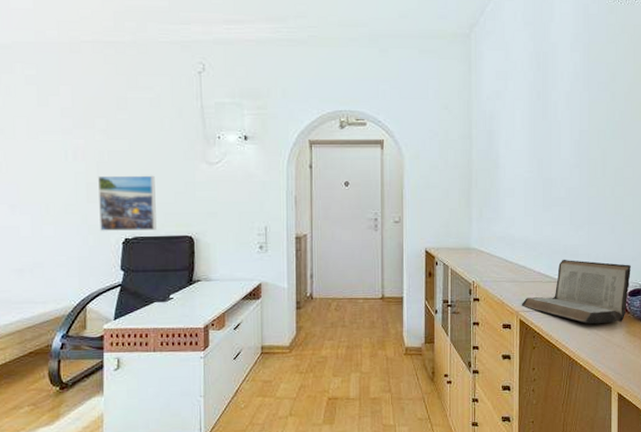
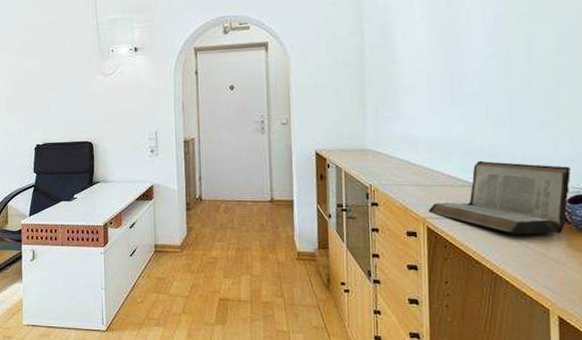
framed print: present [98,175,156,231] -> none [15,88,62,138]

